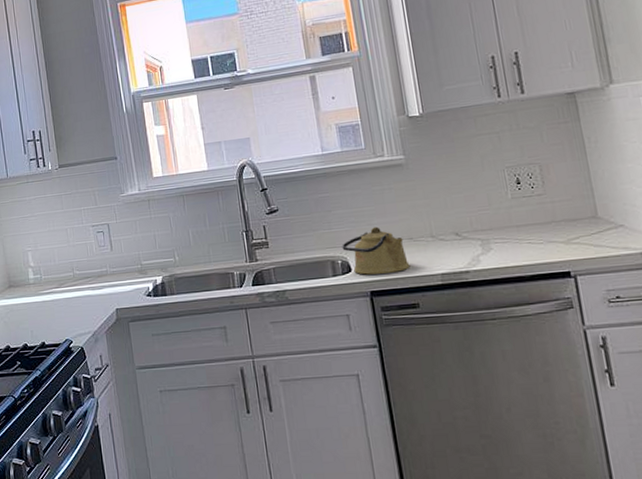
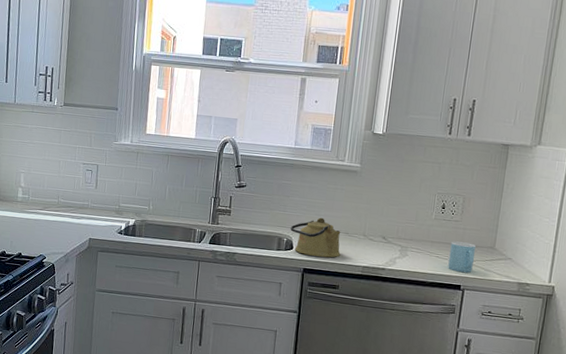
mug: none [541,217,579,256] -> present [448,241,476,273]

